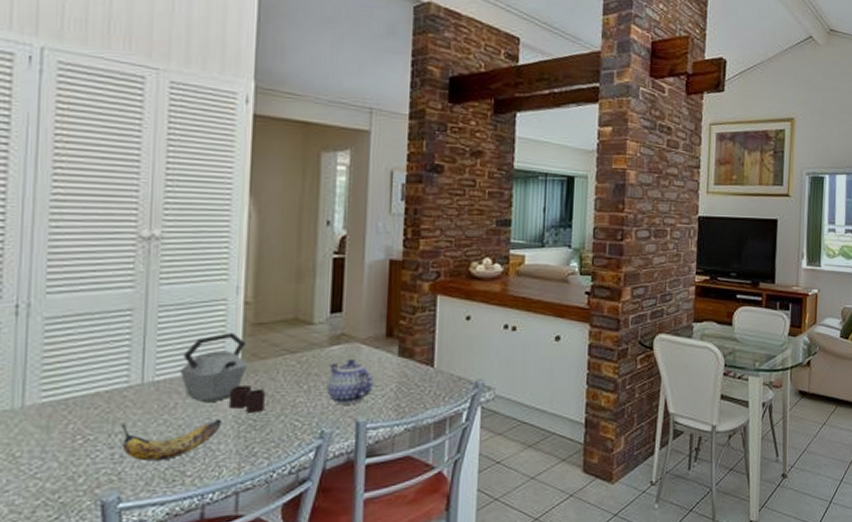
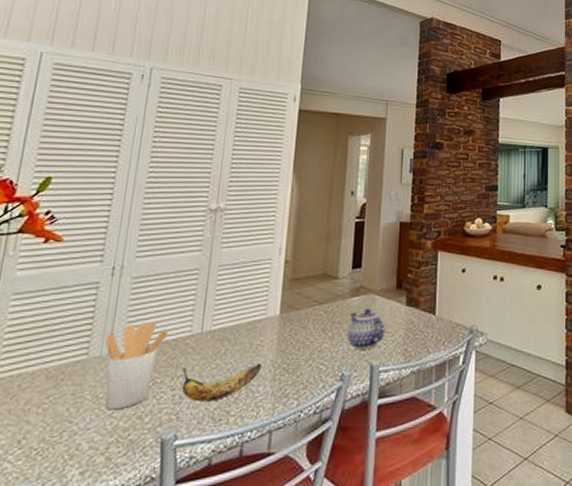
utensil holder: none [15,371,98,469] -> present [104,322,168,409]
kettle: present [179,332,265,413] -> none [231,287,298,358]

